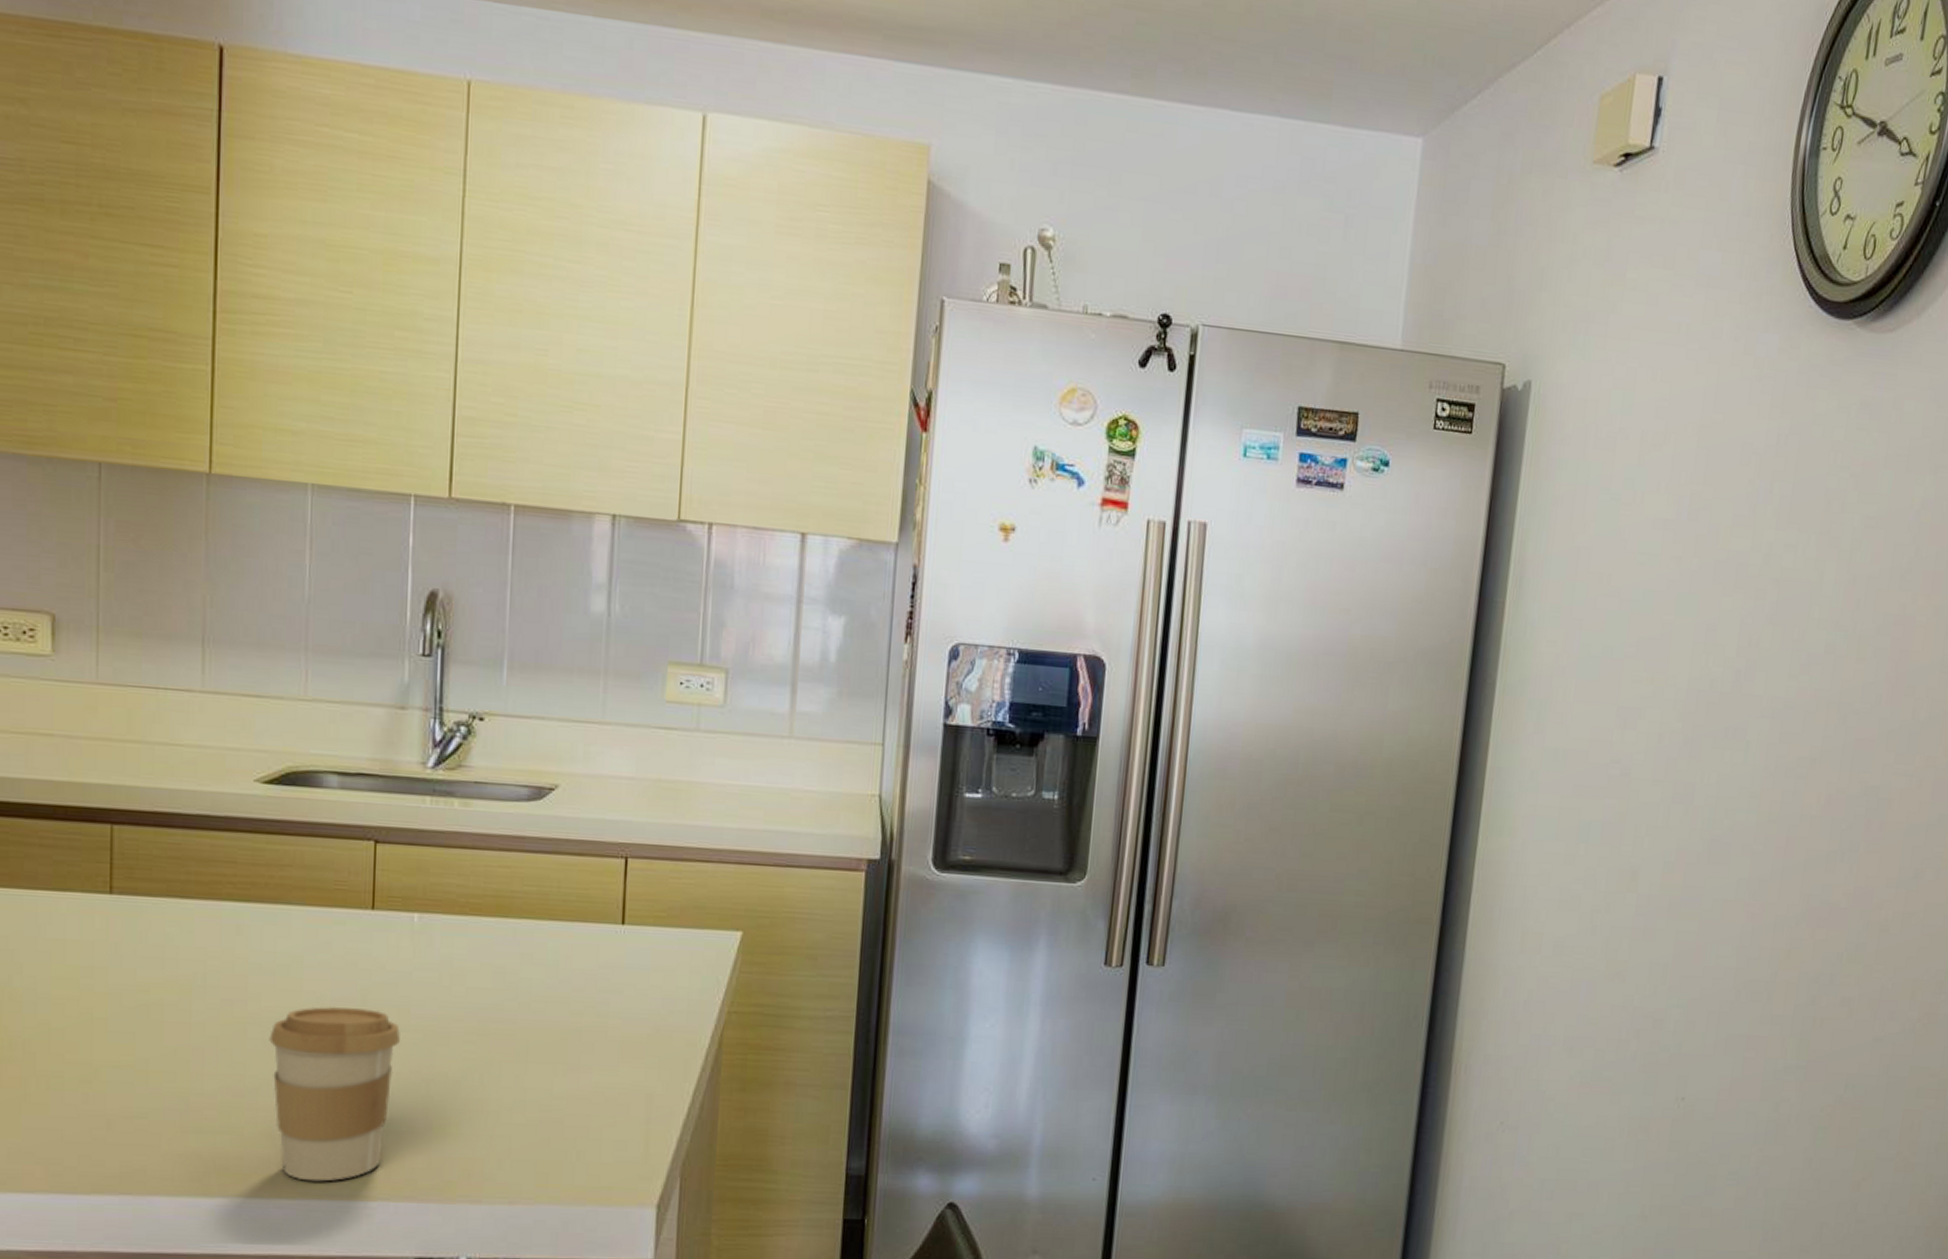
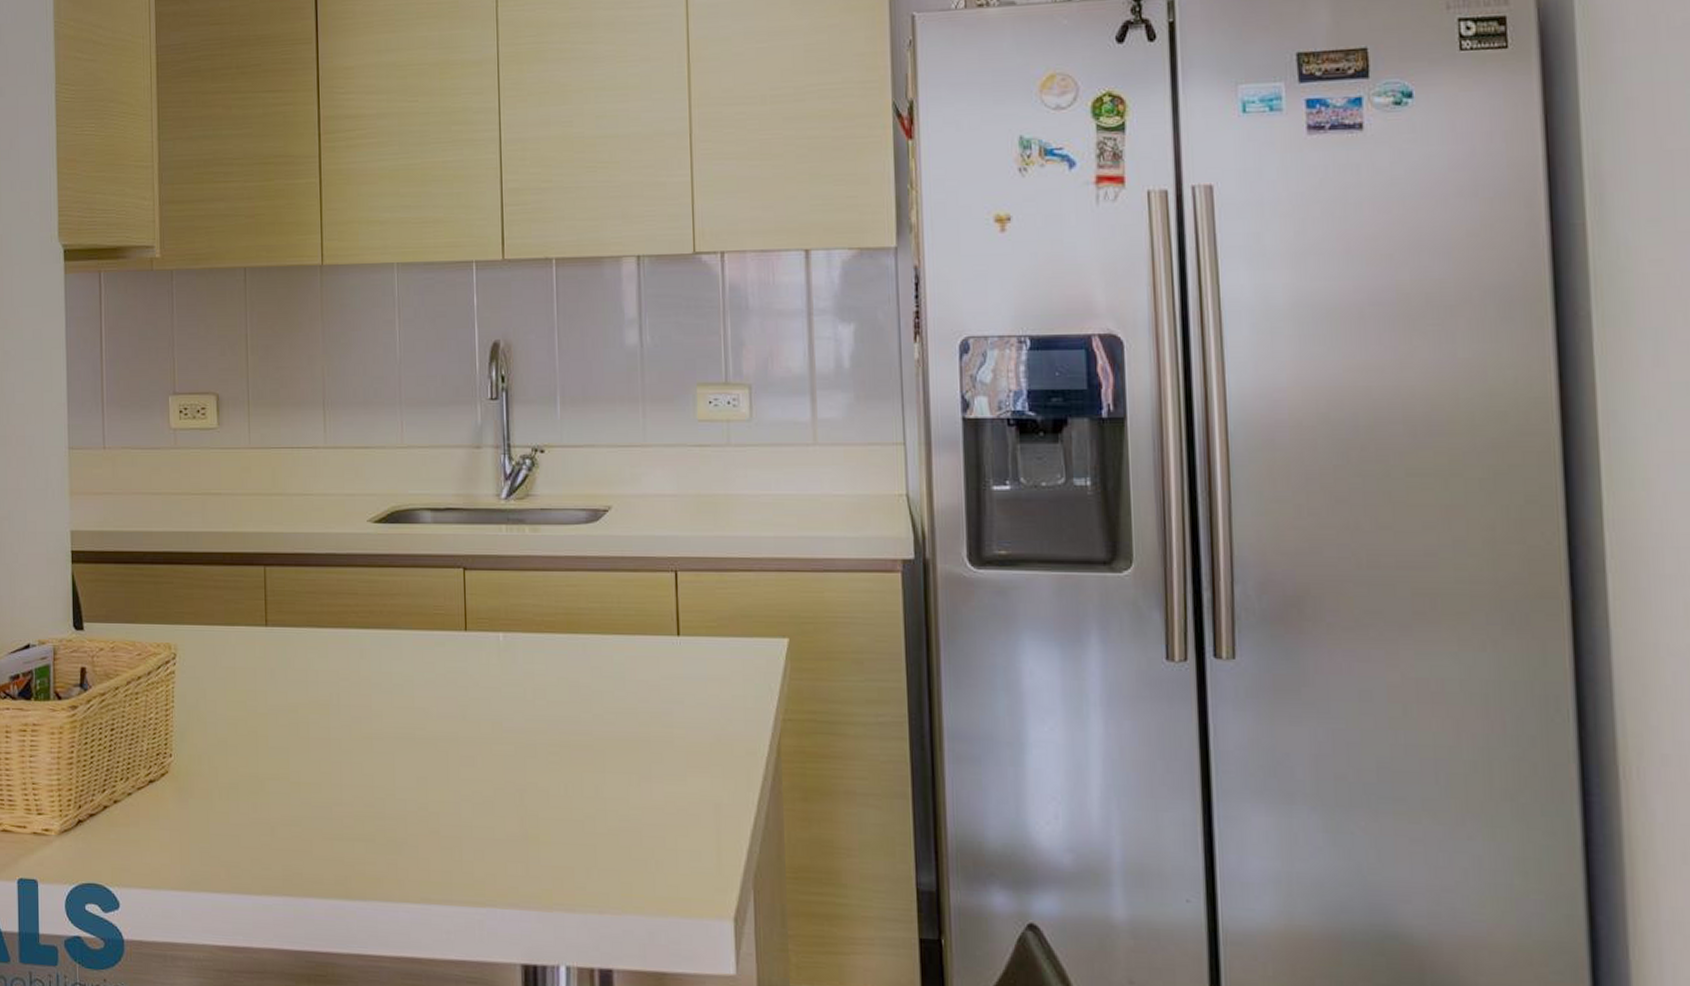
coffee cup: present [269,1006,400,1182] -> none [390,721,495,887]

